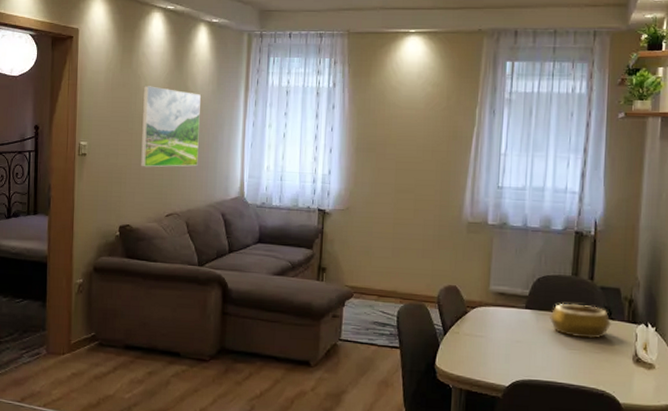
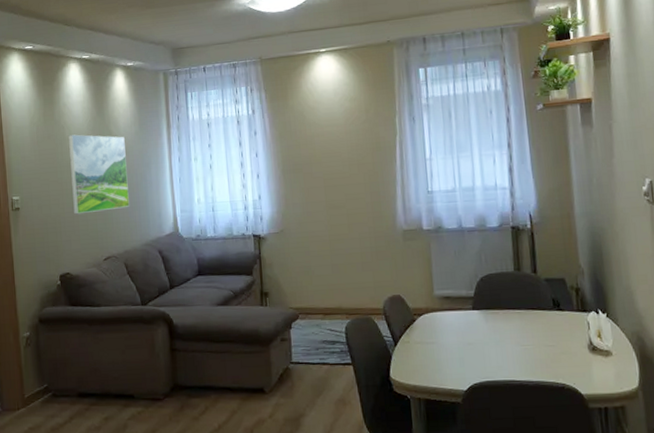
decorative bowl: present [550,303,611,339] -> none [498,299,561,333]

